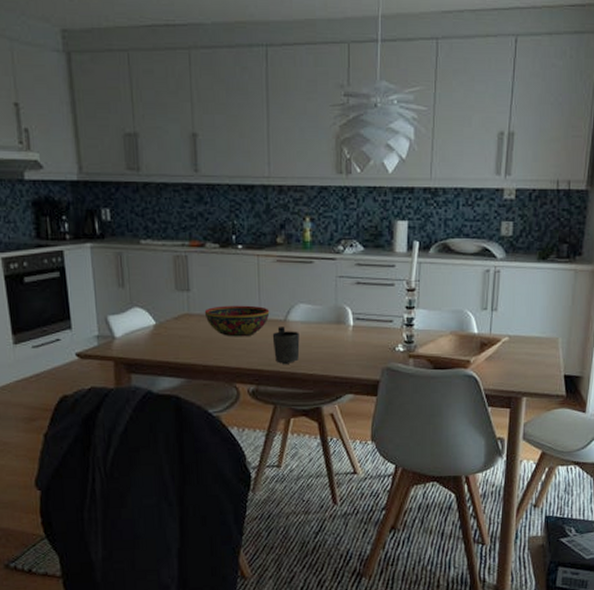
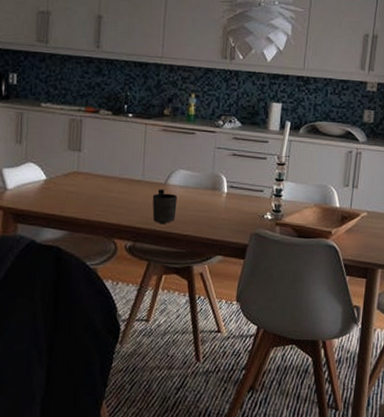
bowl: present [204,305,270,337] -> none [92,166,152,196]

